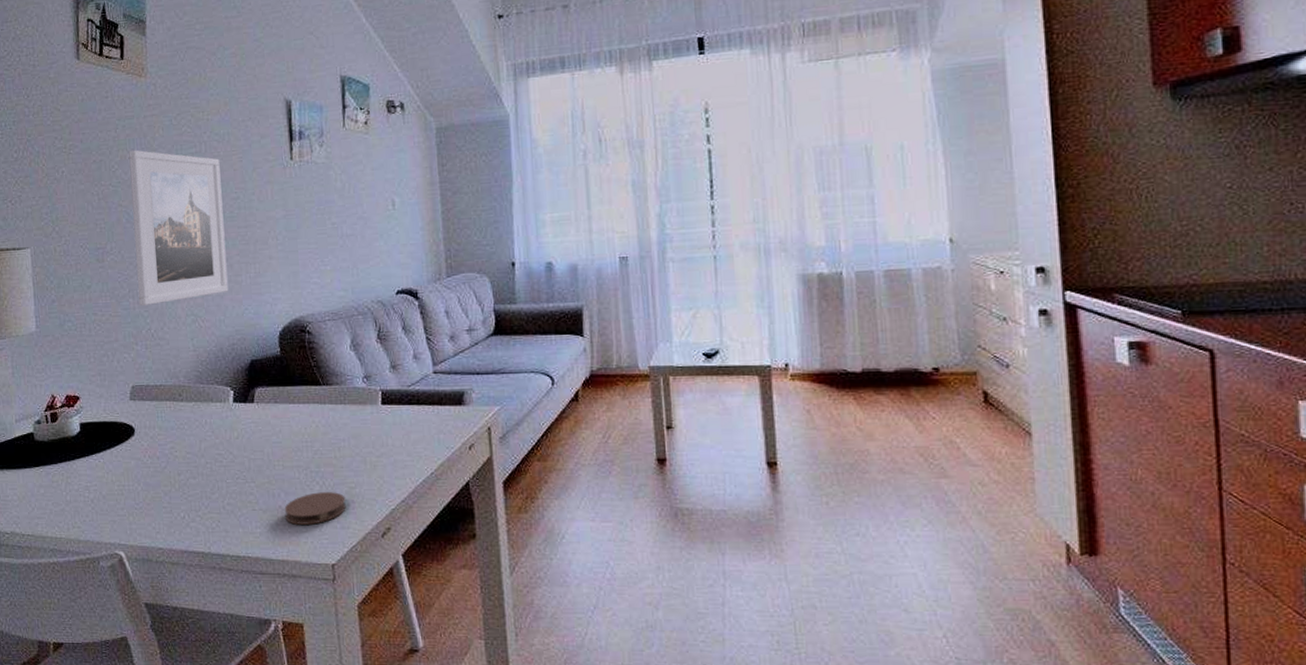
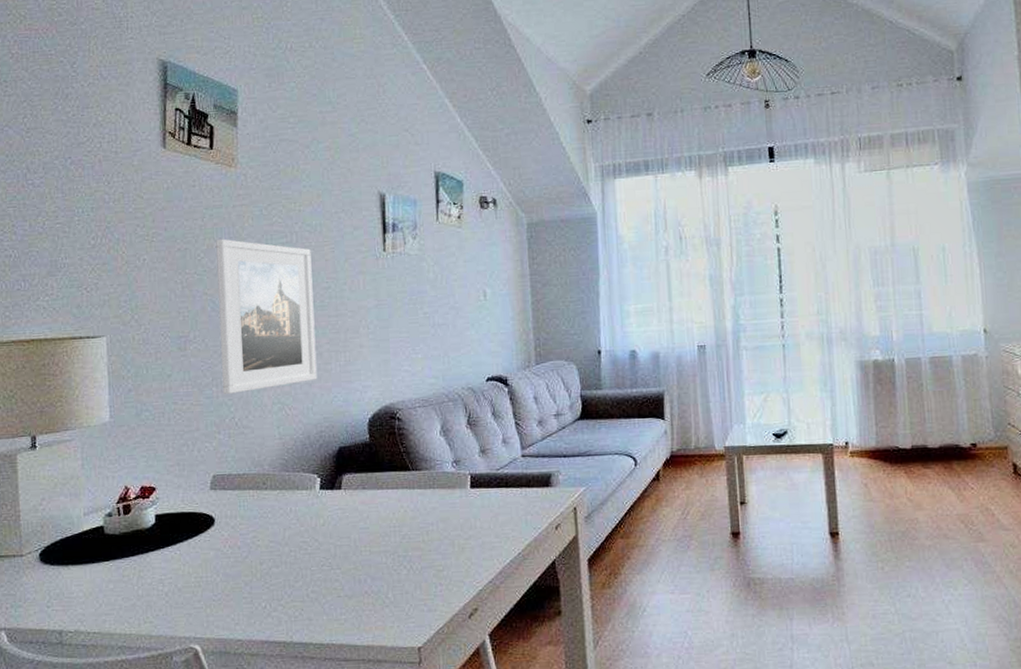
coaster: present [284,492,346,525] -> none [370,575,433,610]

